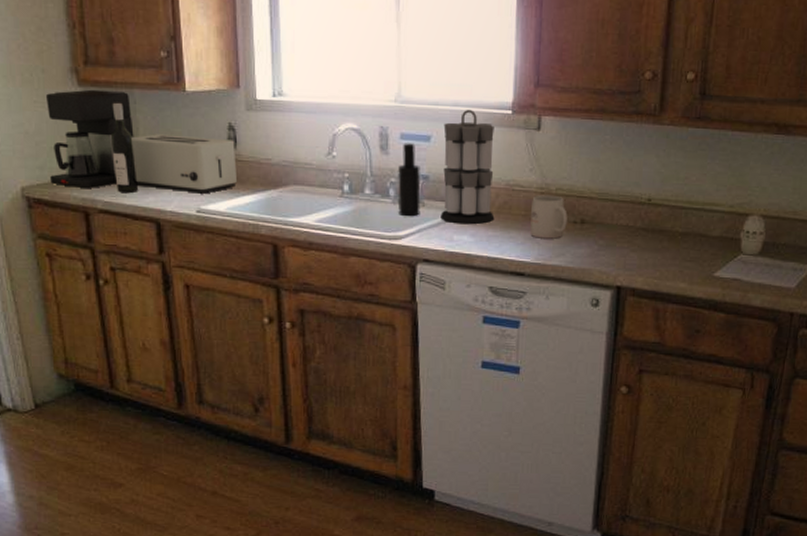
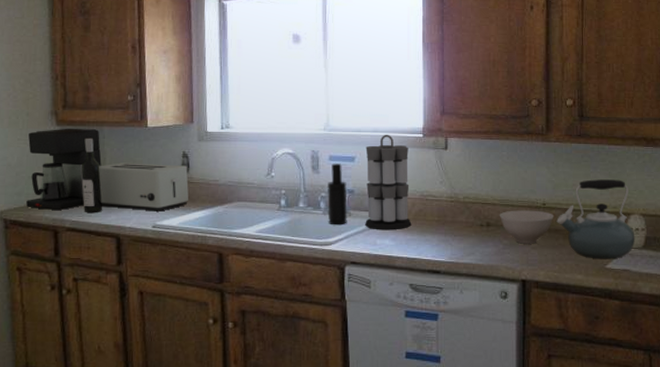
mug: present [530,195,568,239] -> none [442,203,475,240]
bowl: none [596,205,660,246] -> present [499,210,554,244]
kettle: none [662,172,752,267] -> present [556,179,636,259]

